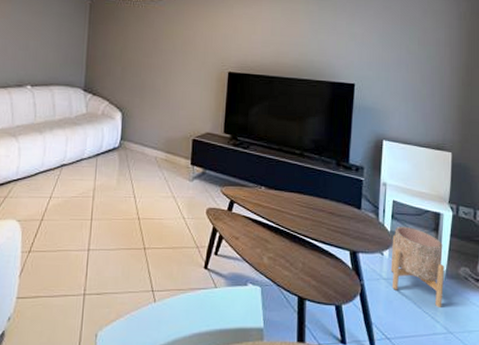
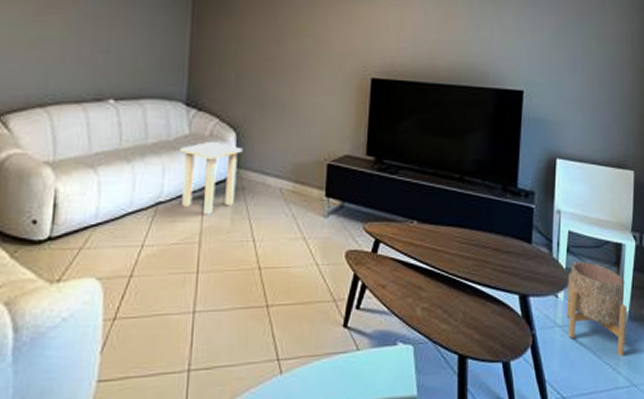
side table: none [79,119,127,176] -> present [179,142,243,215]

